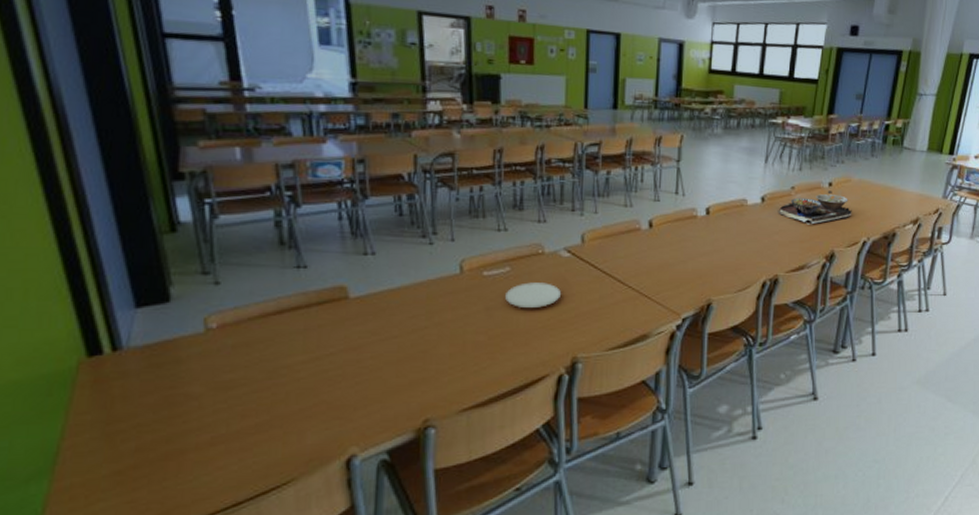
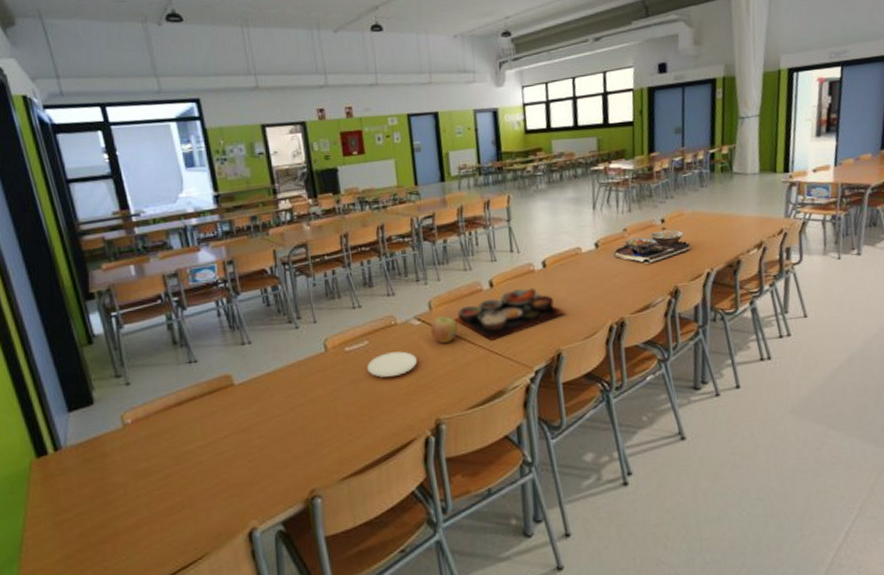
apple: none [579,251,609,280] -> present [430,316,458,344]
food tray: none [606,233,723,282] -> present [454,288,567,341]

